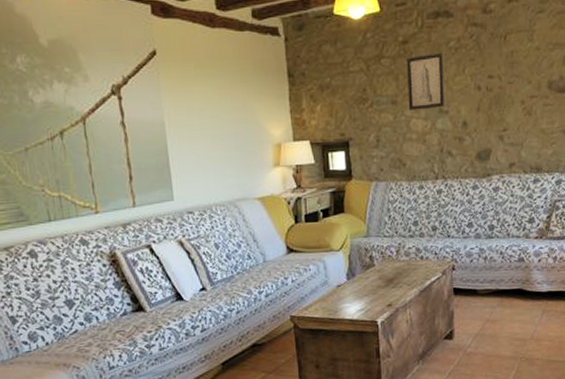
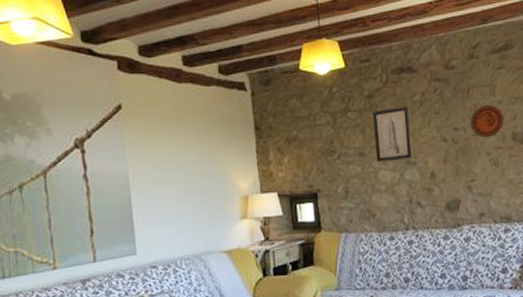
decorative plate: none [505,52,540,85] -> present [470,105,504,137]

